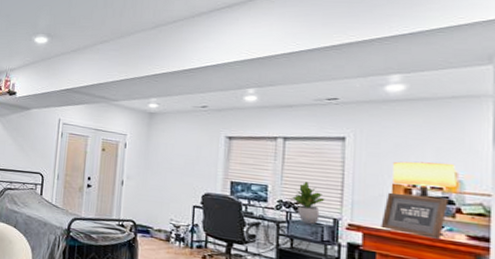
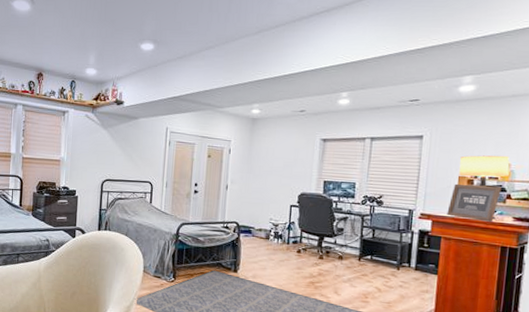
potted plant: present [290,181,325,225] -> none [374,177,403,216]

